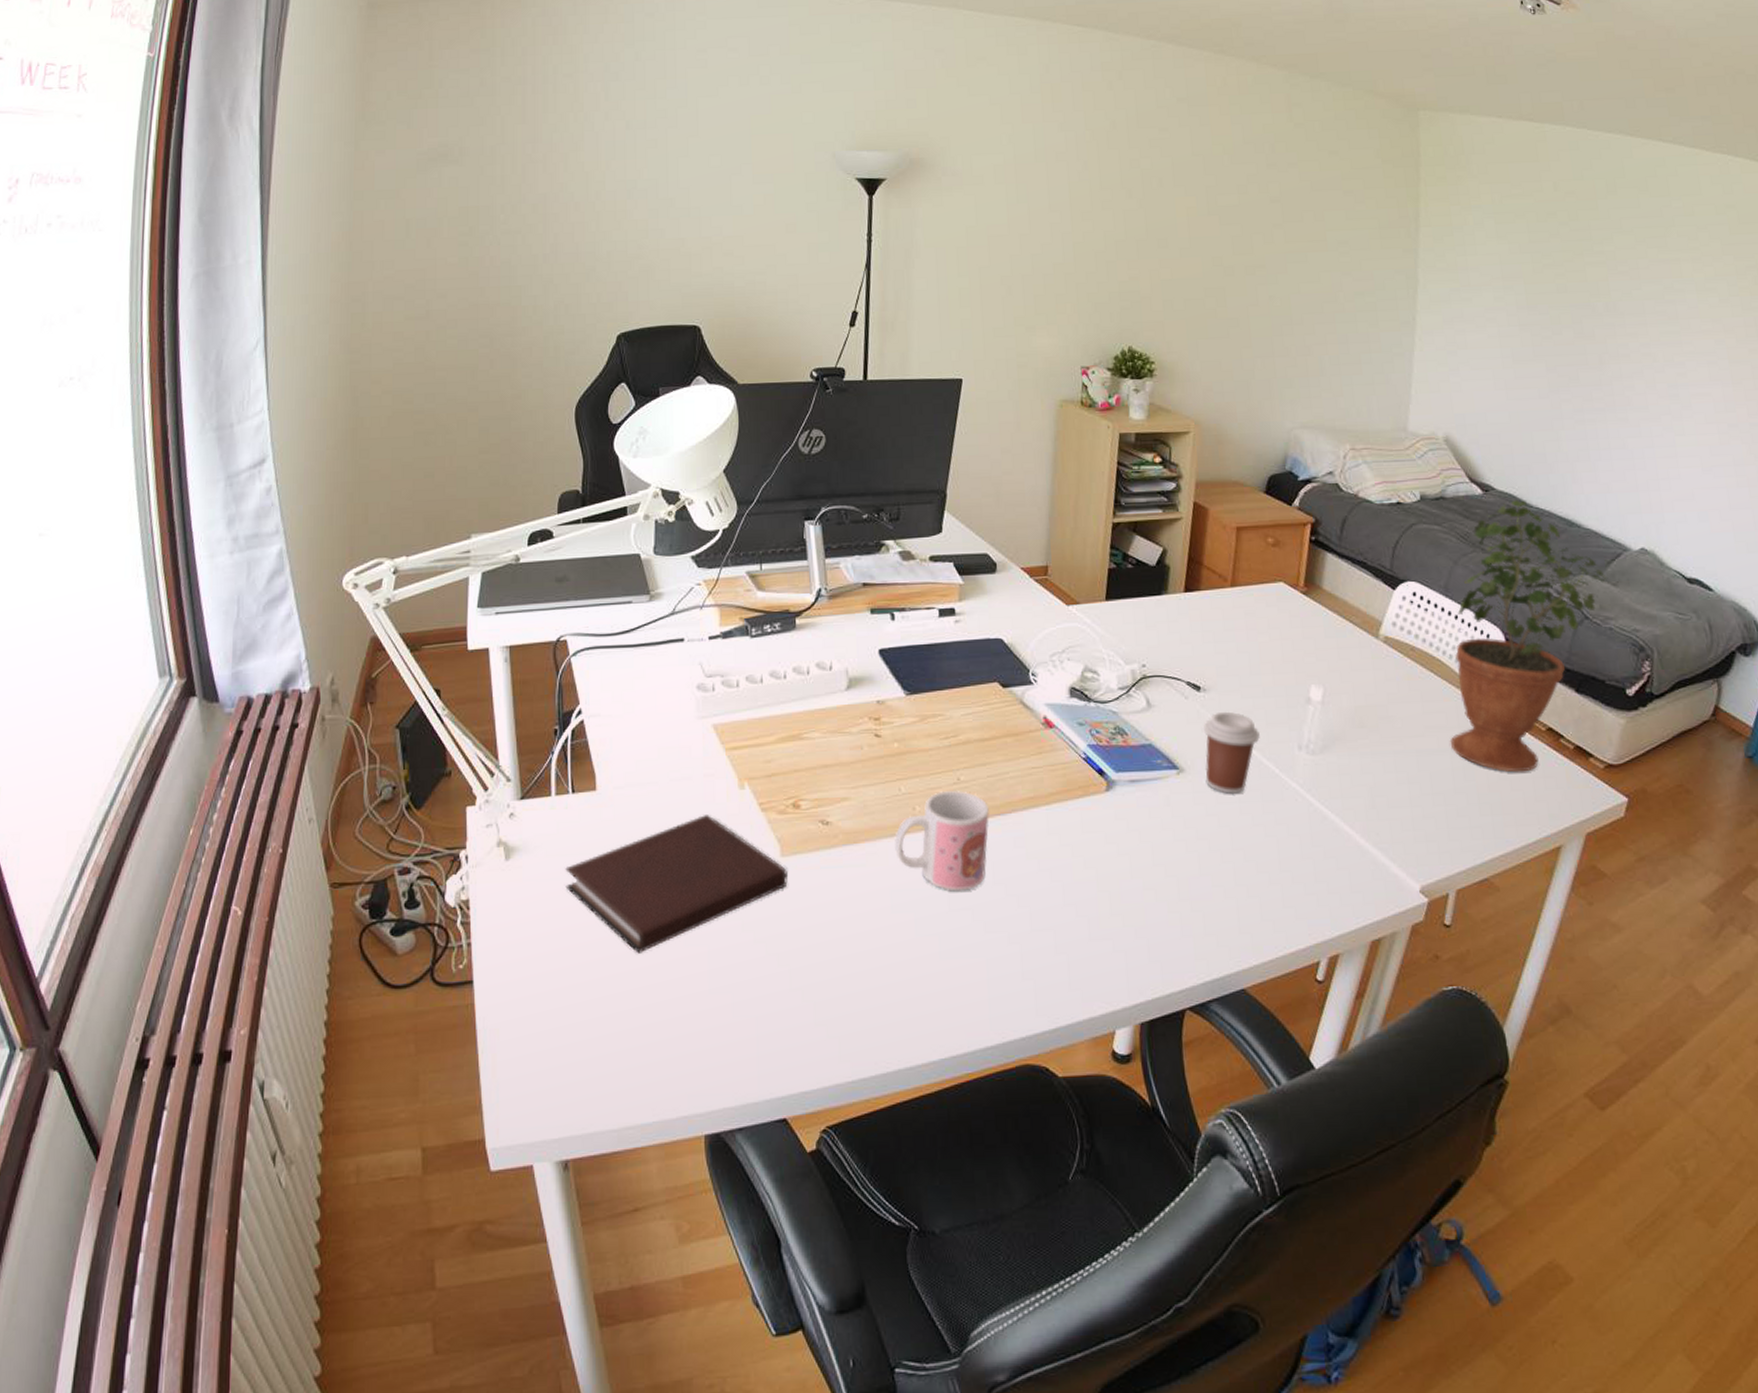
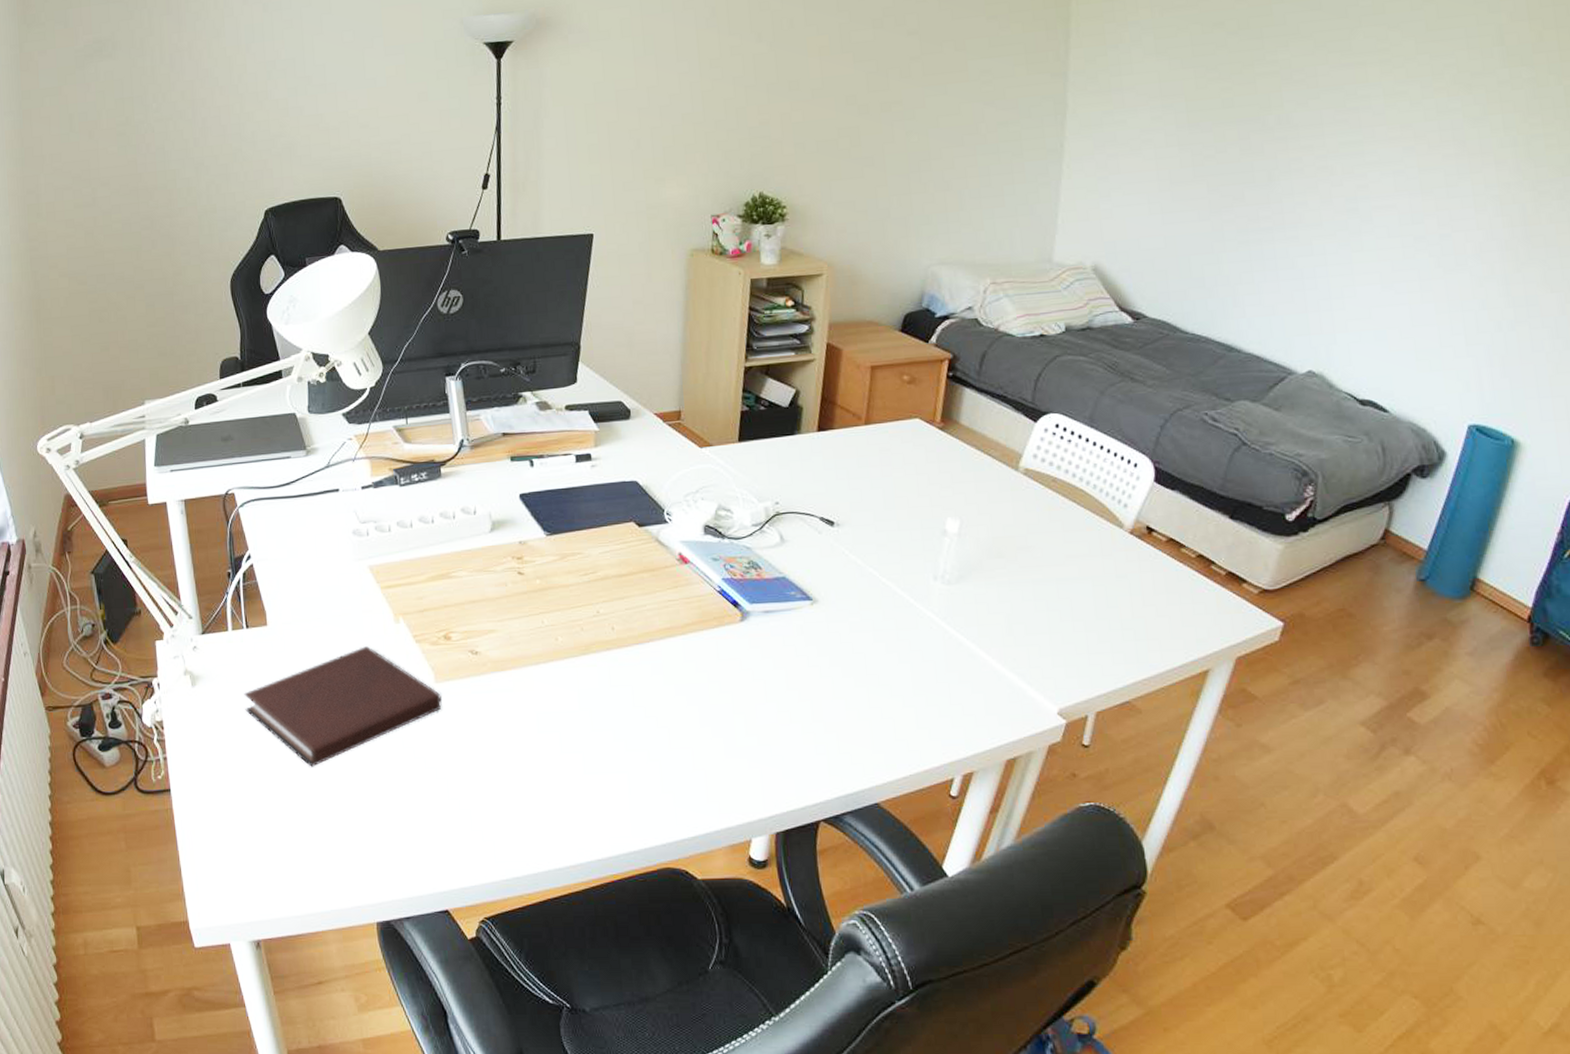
mug: present [893,789,990,891] -> none [538,621,629,714]
coffee cup: present [1204,711,1260,794] -> none [837,545,894,623]
potted plant: present [1450,500,1608,773] -> none [1092,326,1270,599]

